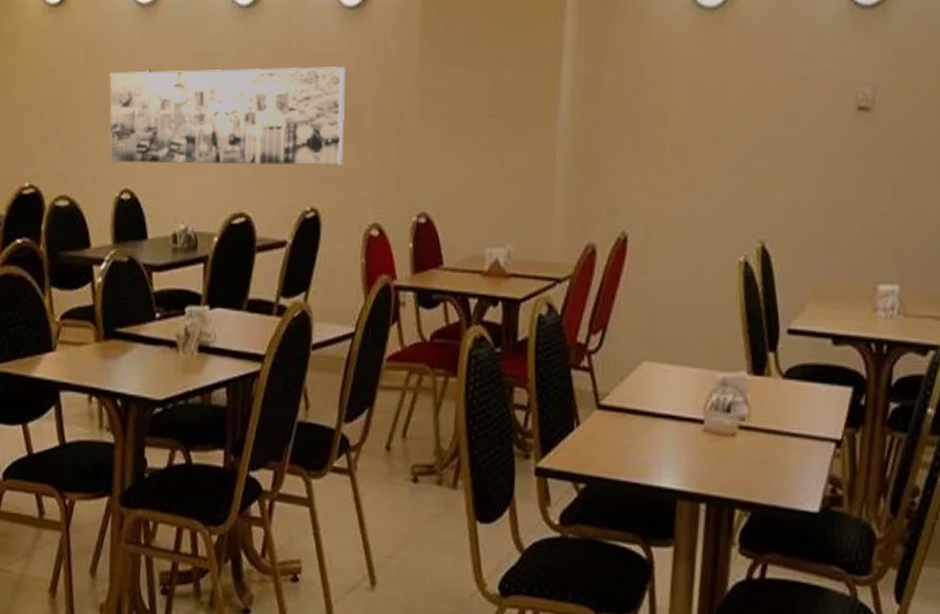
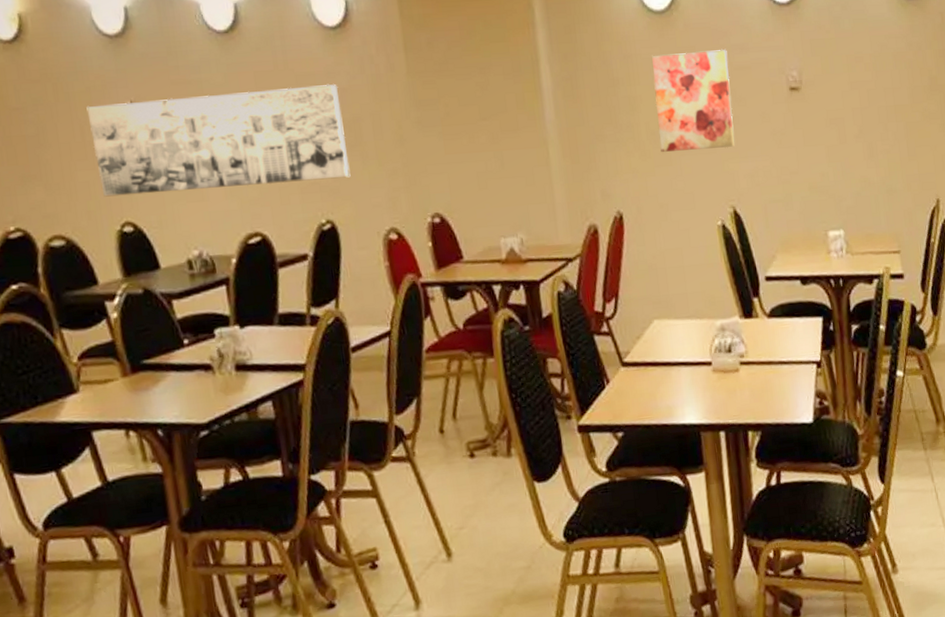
wall art: none [685,55,786,172] -> present [652,49,735,152]

